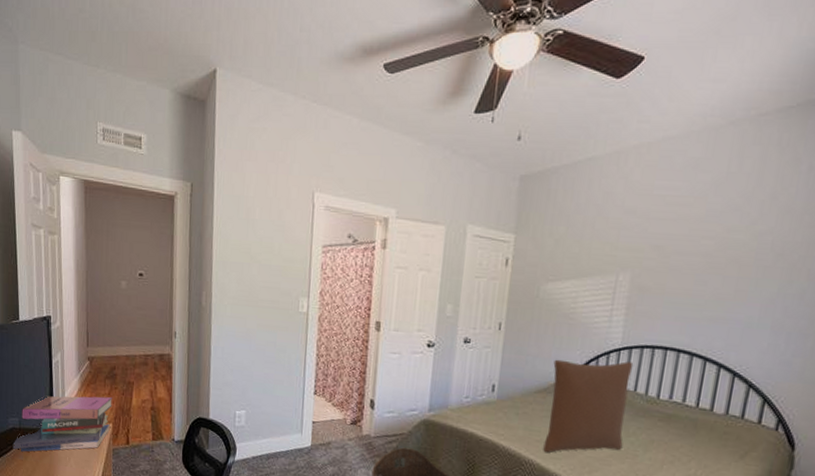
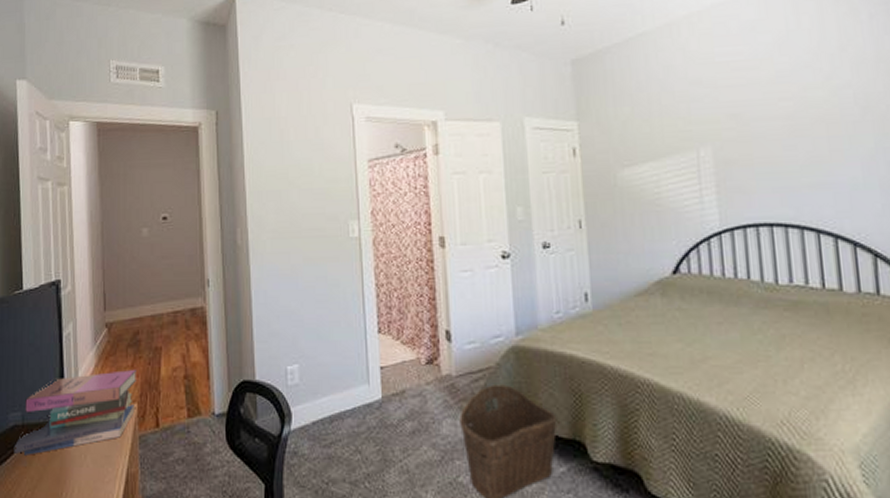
pillow: present [543,359,634,453] -> none [649,246,751,367]

